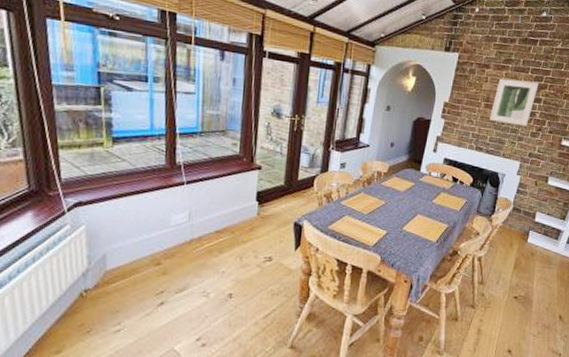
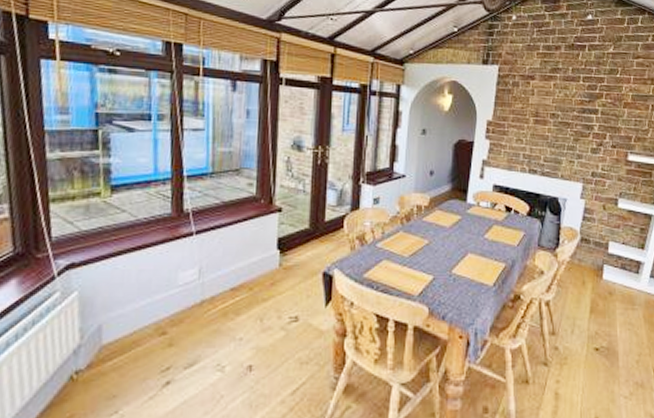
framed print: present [489,78,539,126] -> none [541,90,593,142]

